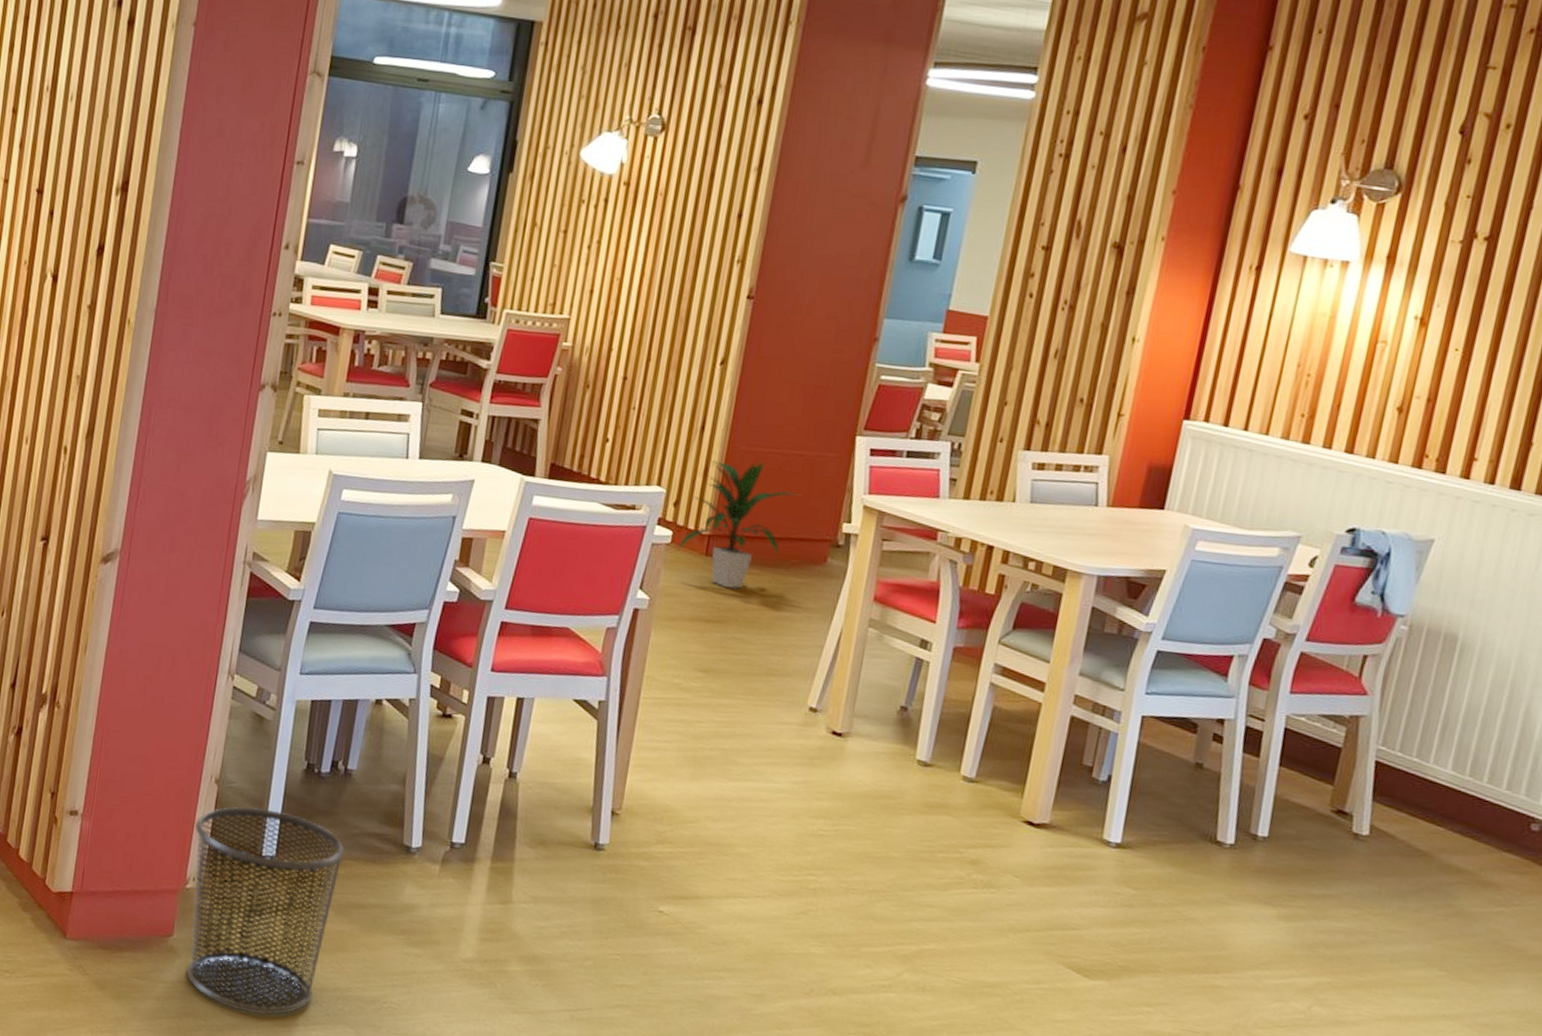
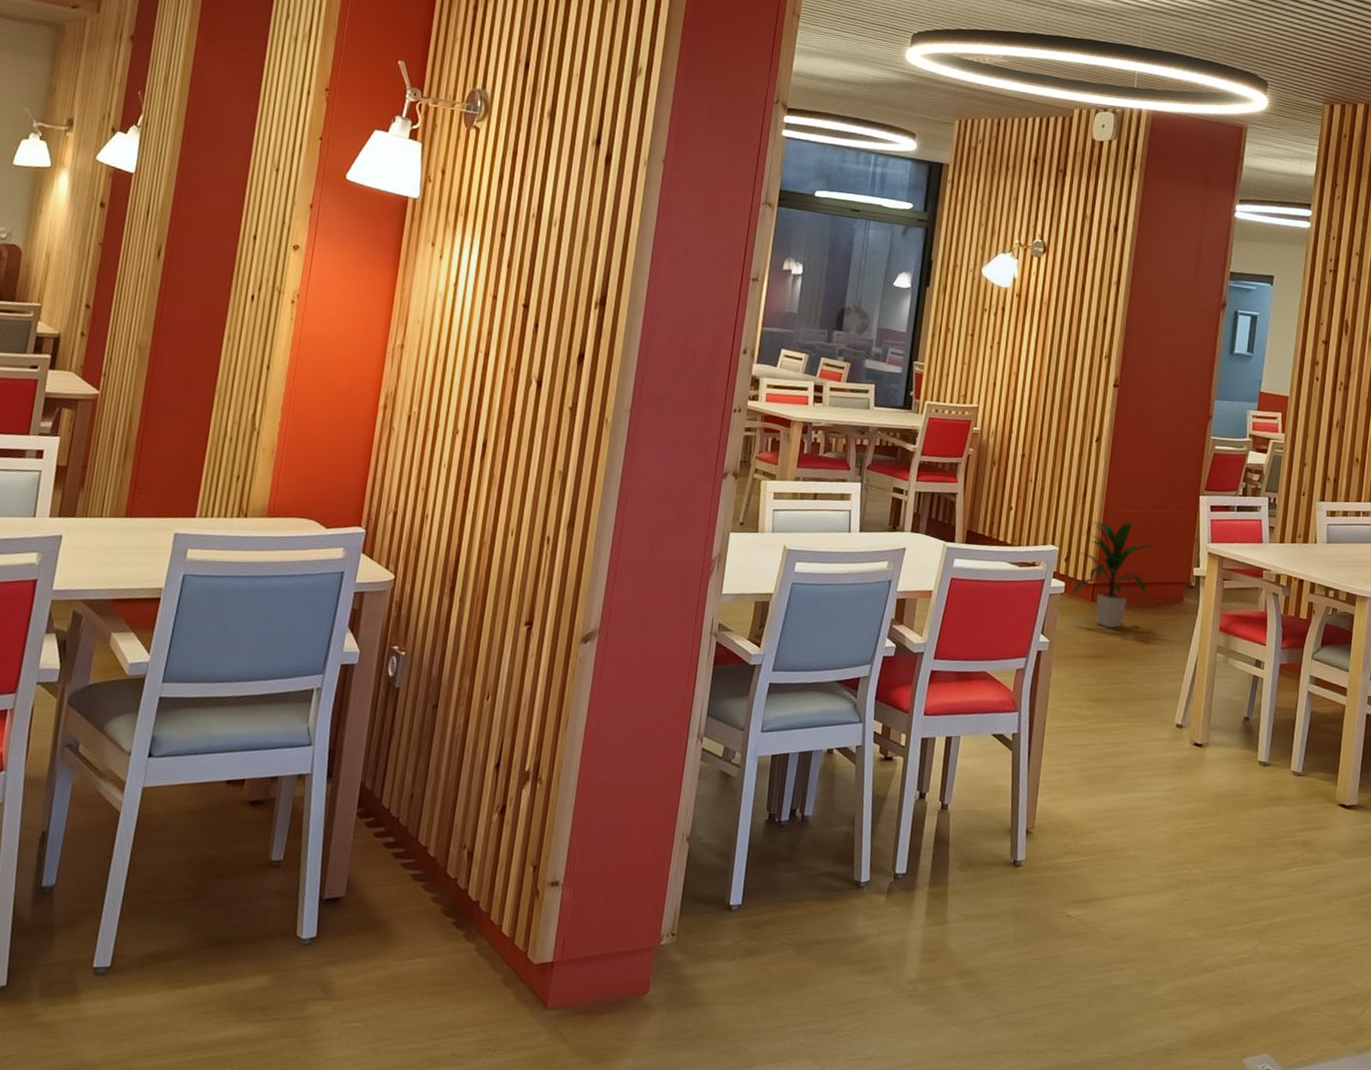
waste bin: present [186,807,345,1015] -> none [661,860,804,1059]

